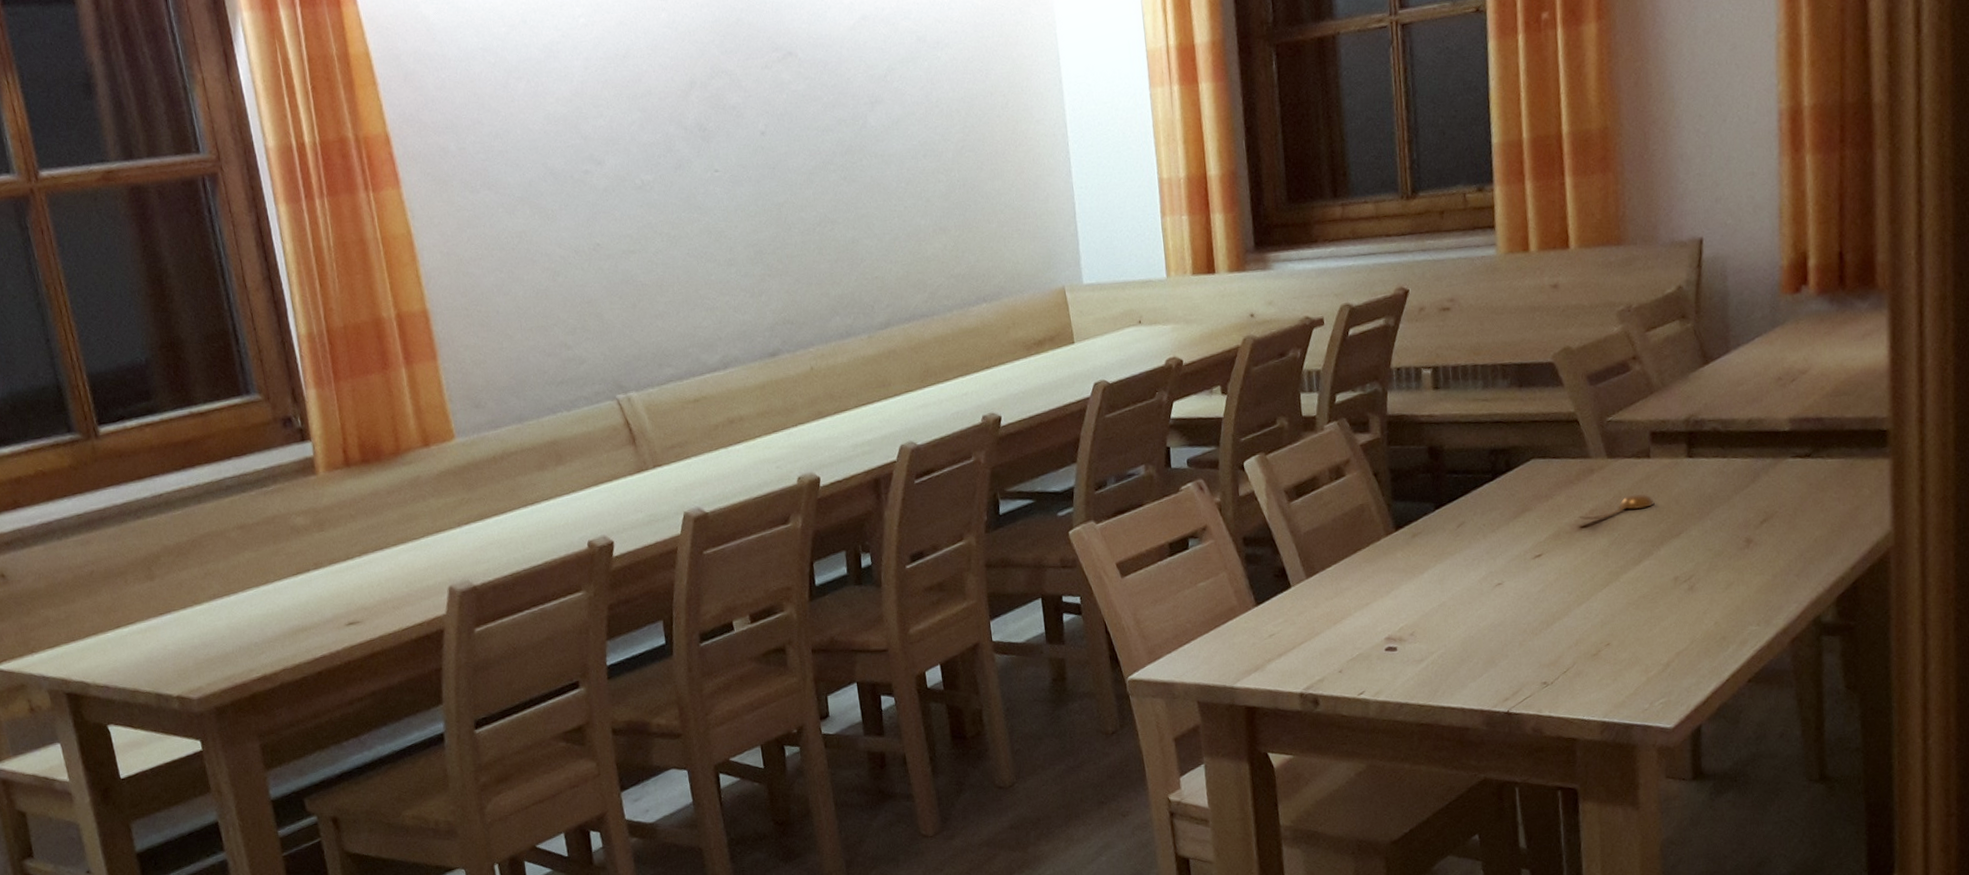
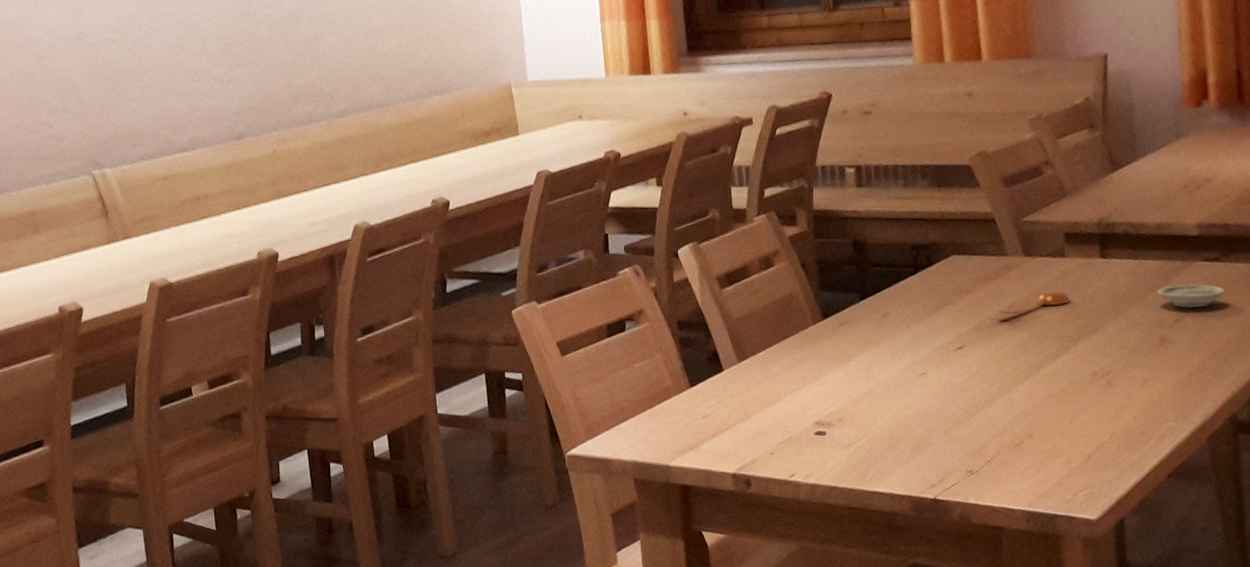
saucer: none [1745,482,1816,508] -> present [1157,284,1225,309]

